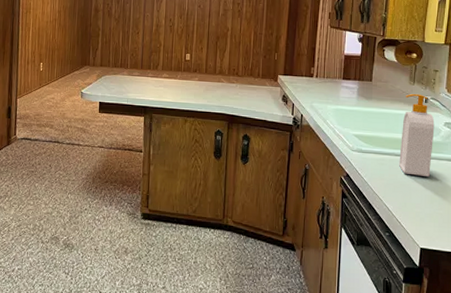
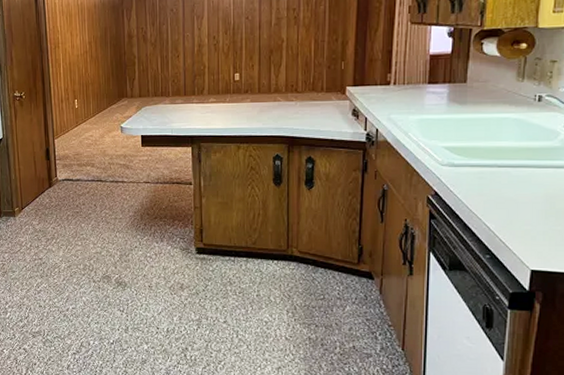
soap bottle: present [399,93,435,177] -> none [503,91,551,189]

